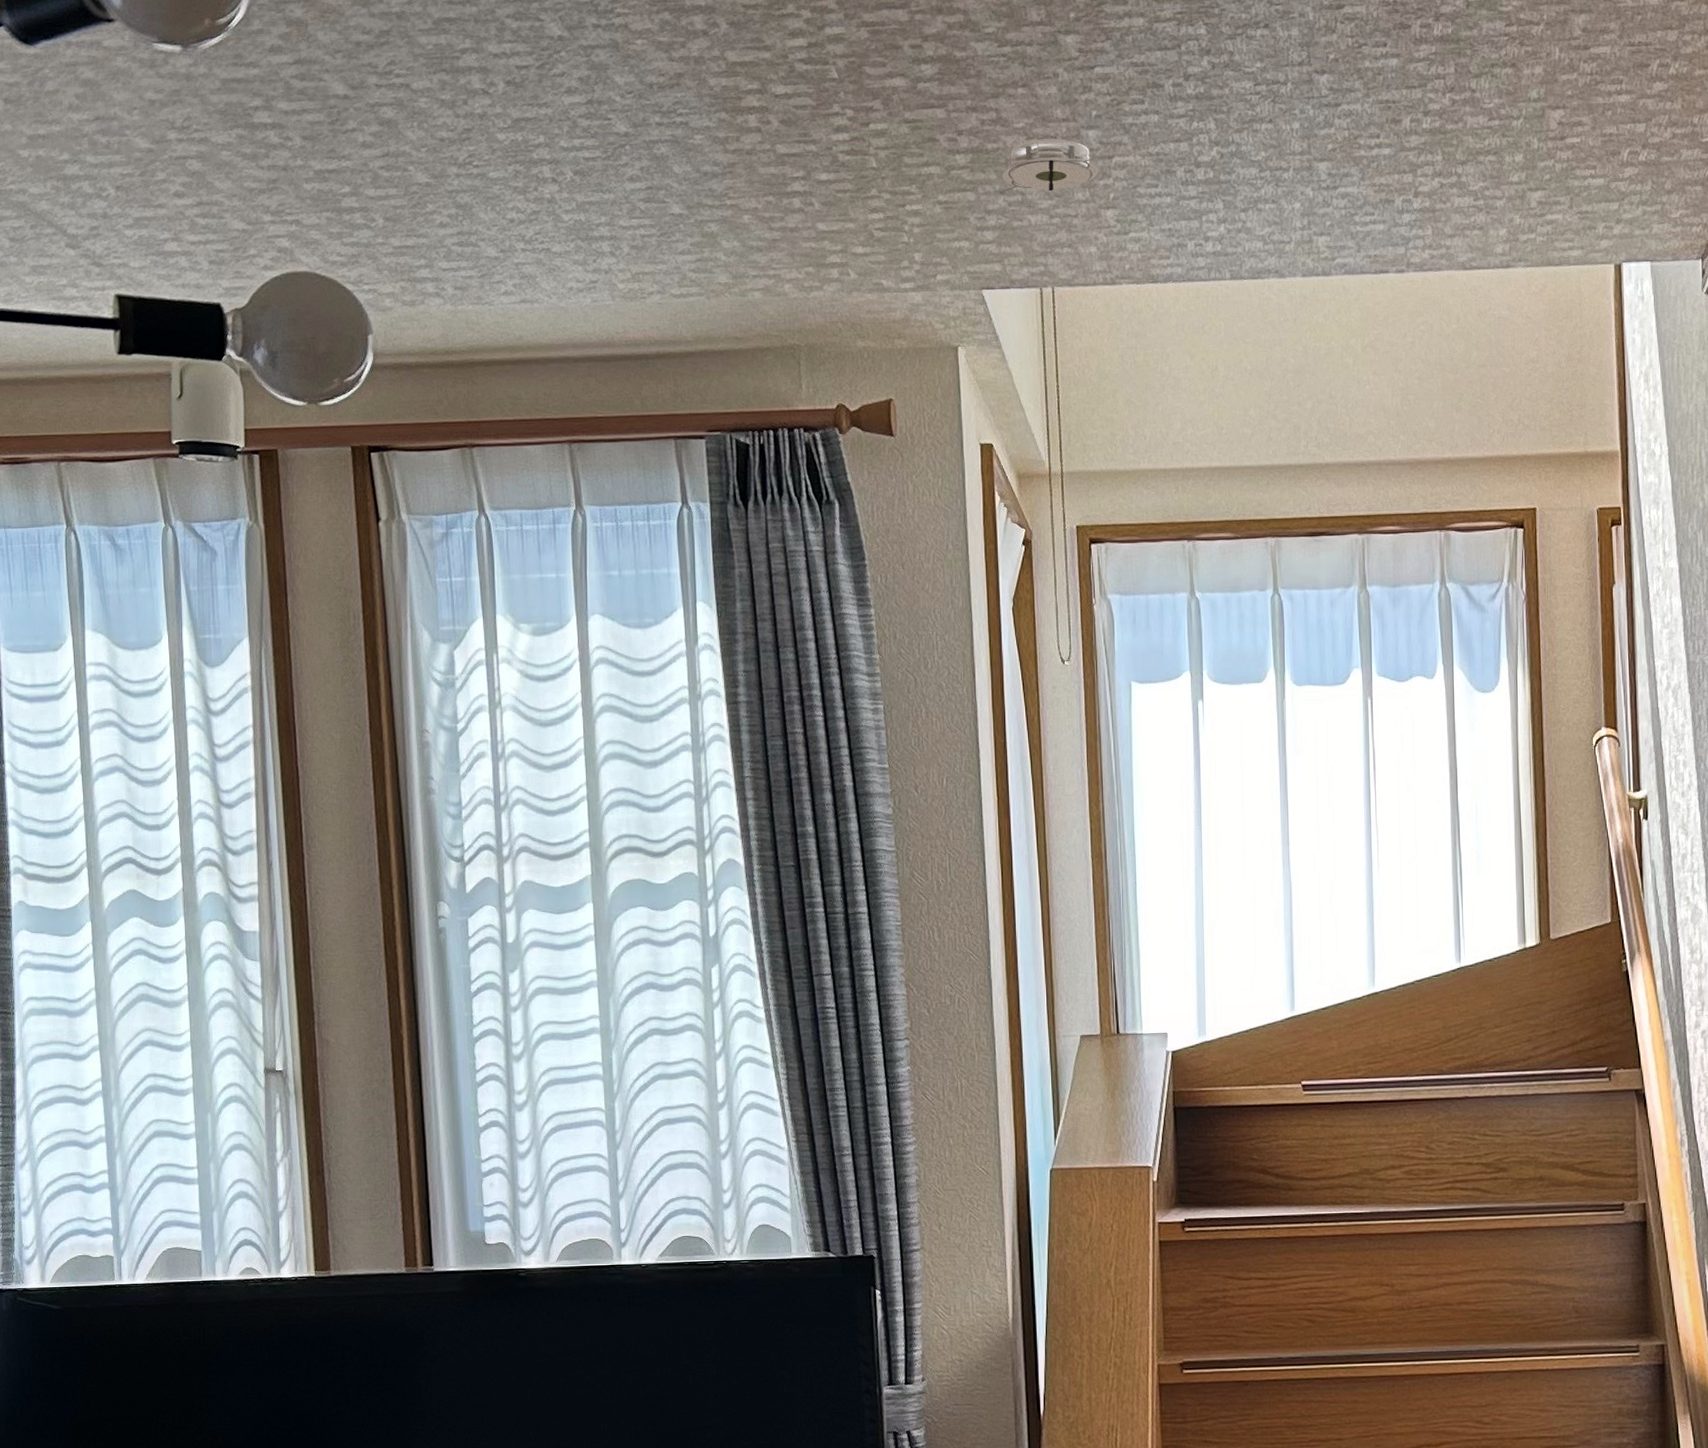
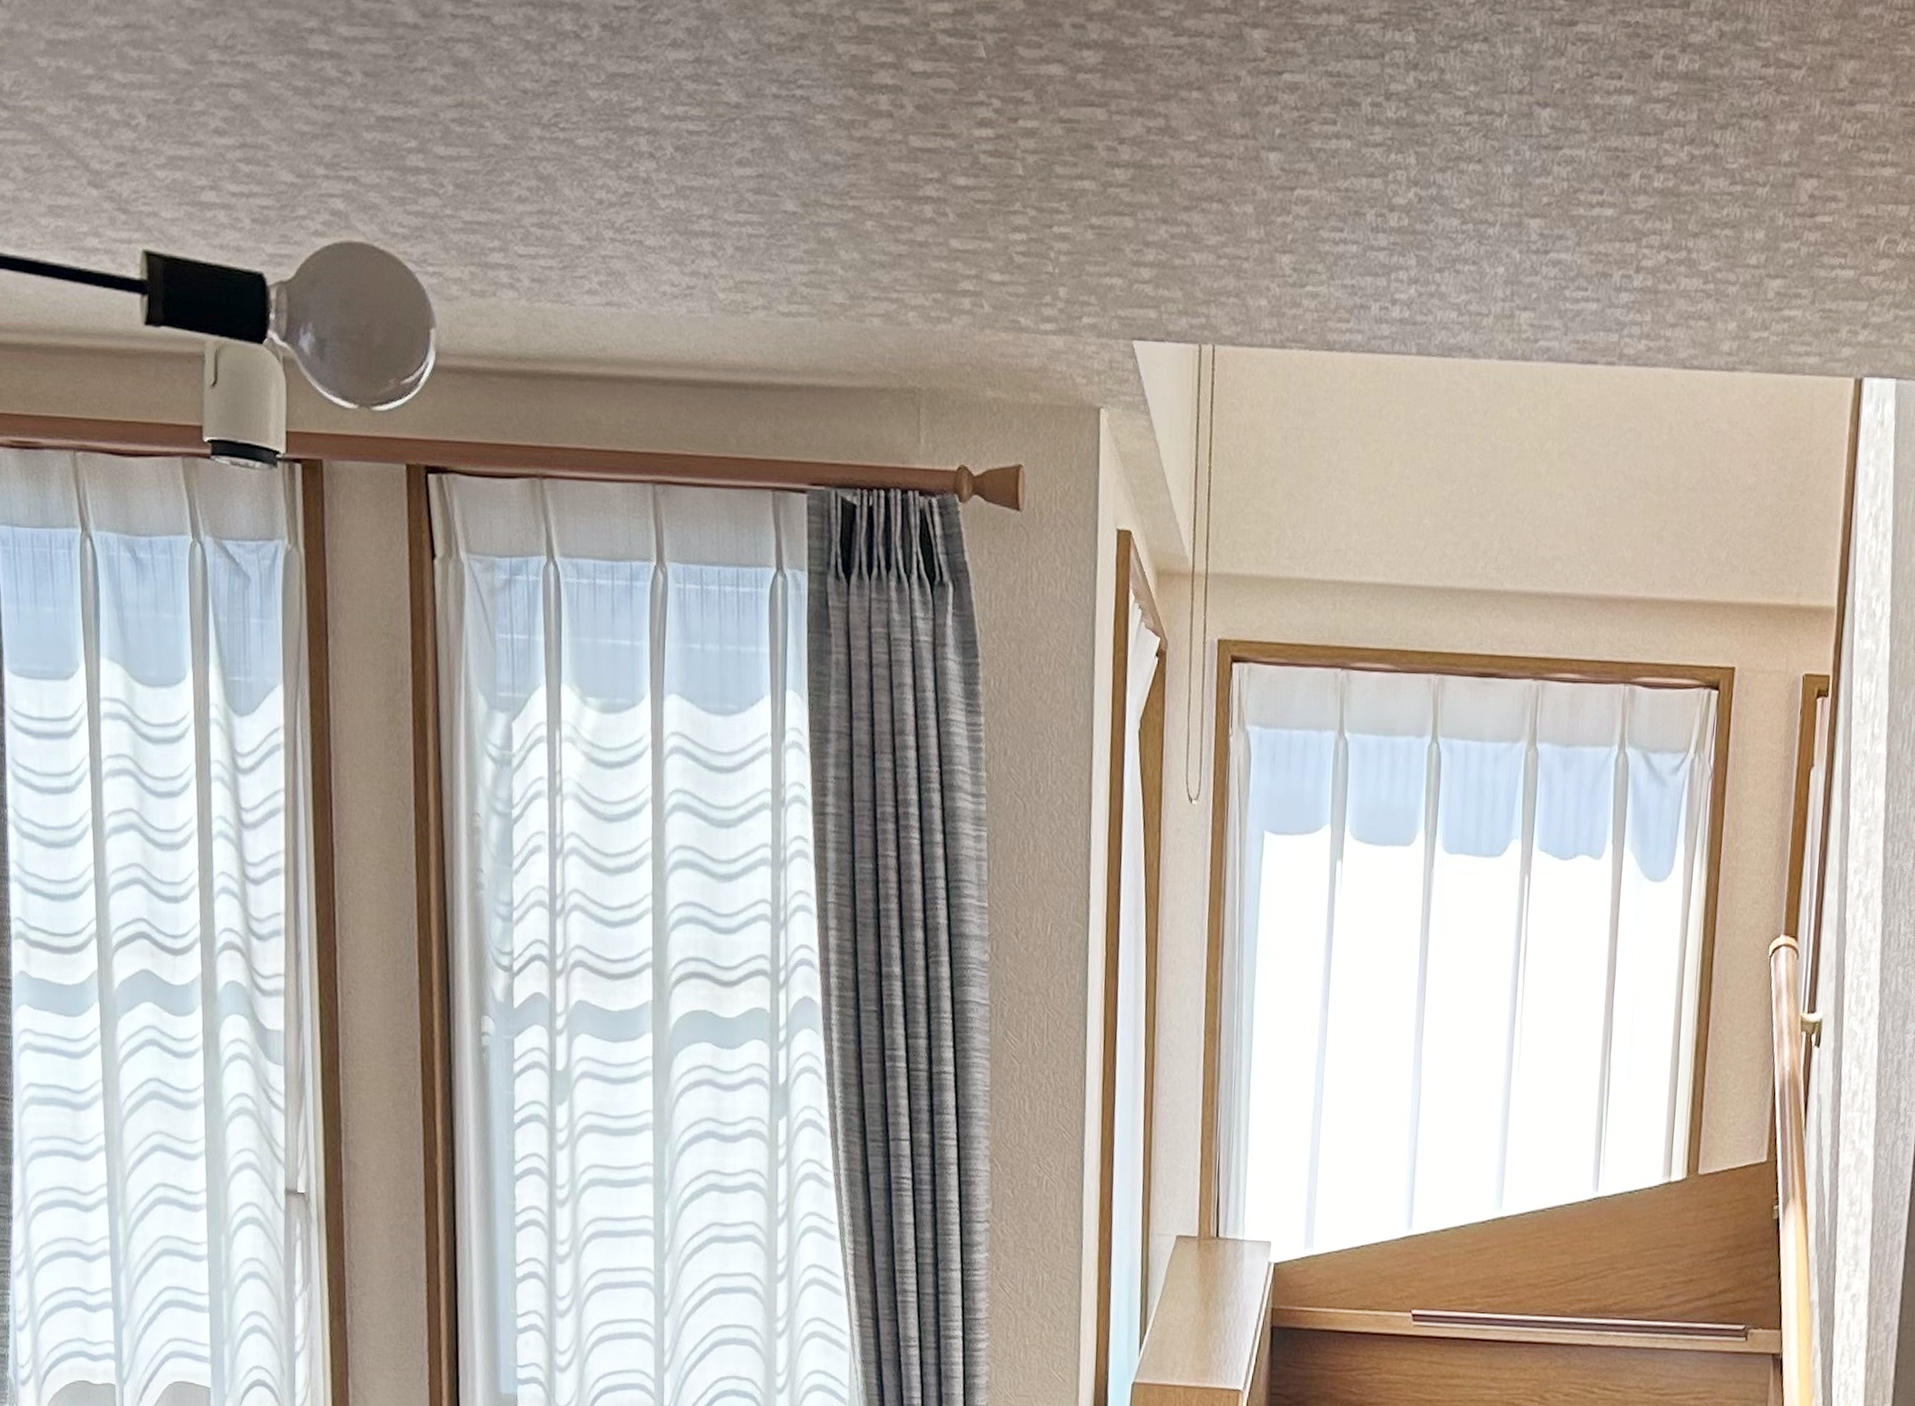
smoke detector: present [999,138,1099,194] -> none [1161,158,1278,225]

